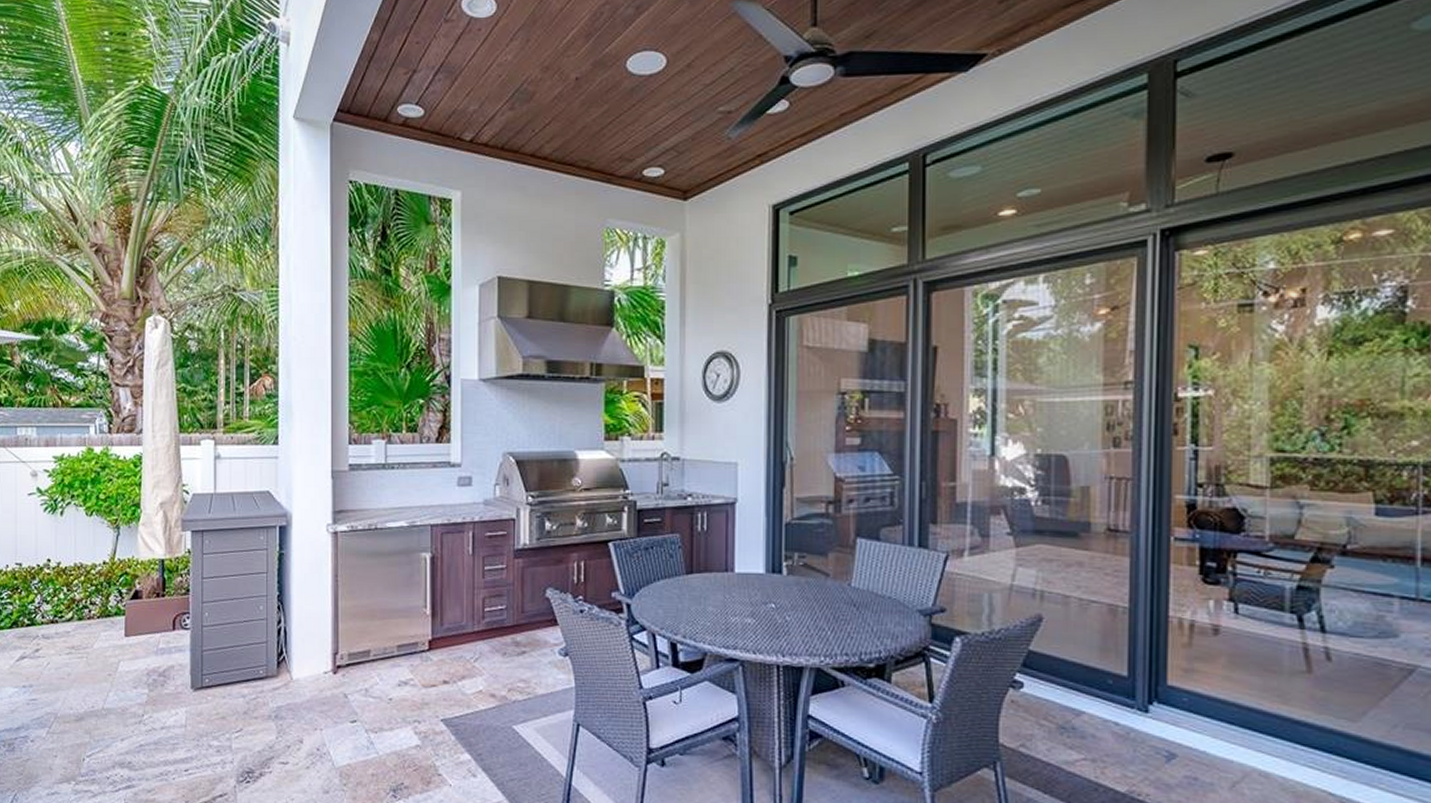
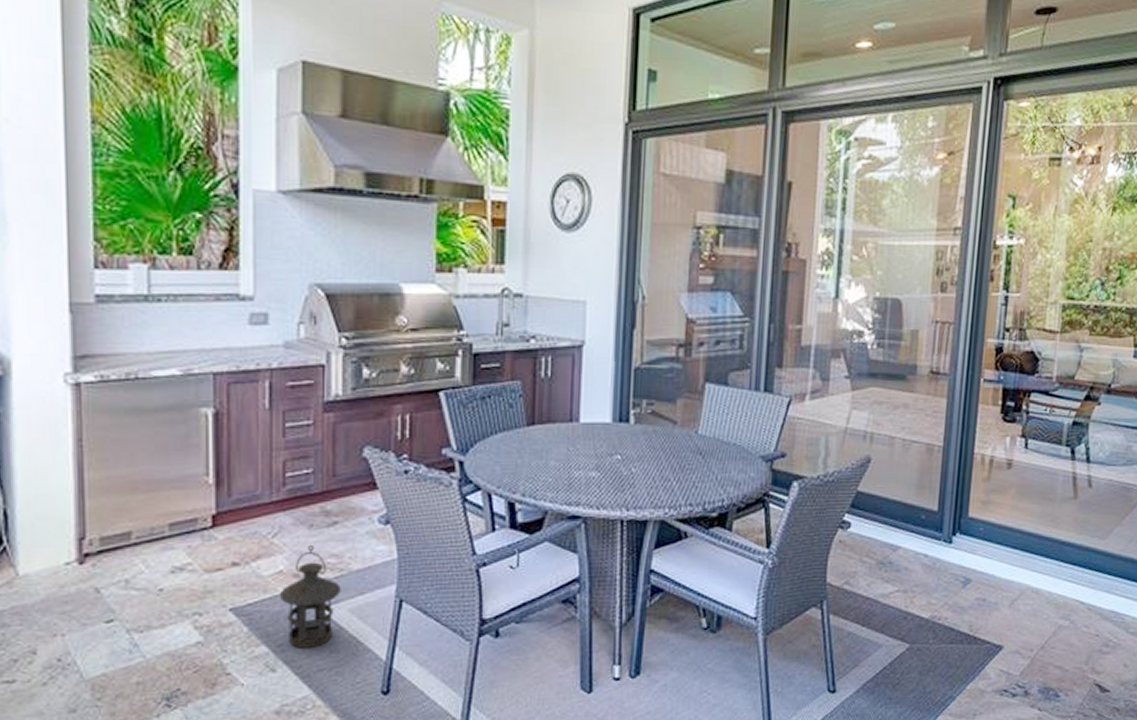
lantern: none [480,669,528,760] -> present [280,544,341,648]

